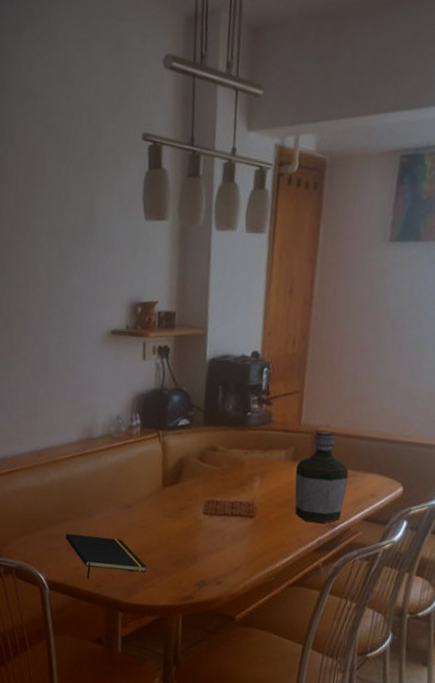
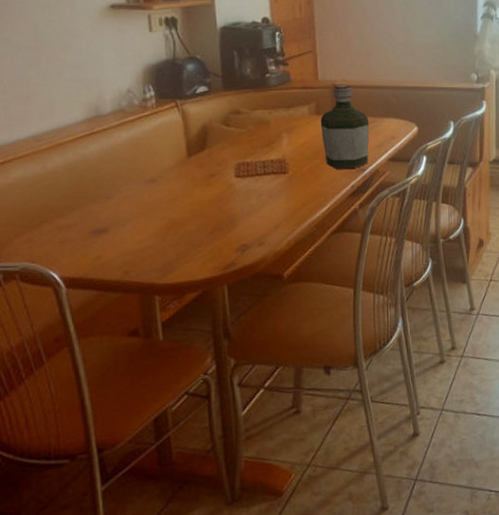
notepad: present [65,533,147,579] -> none [80,217,181,267]

